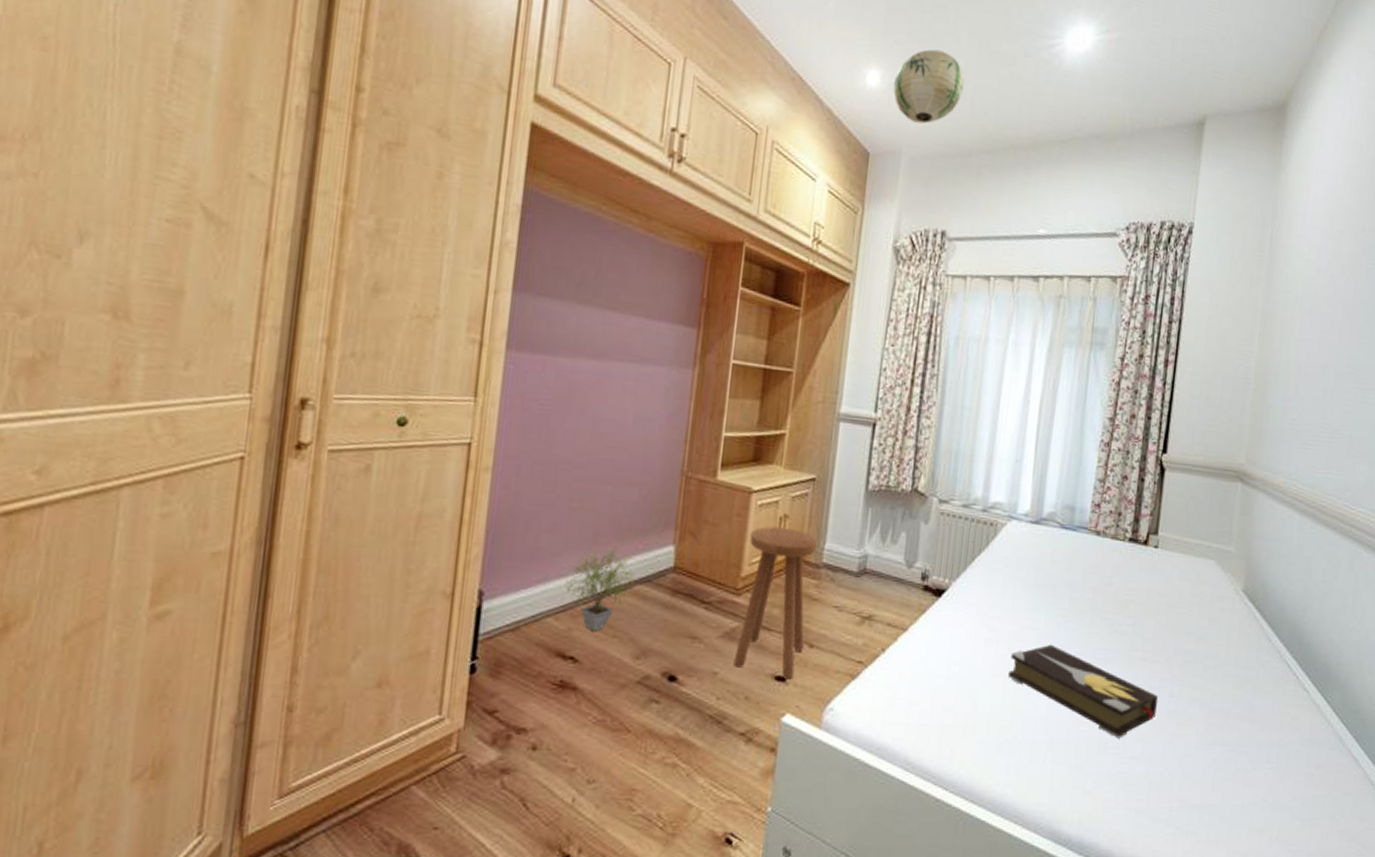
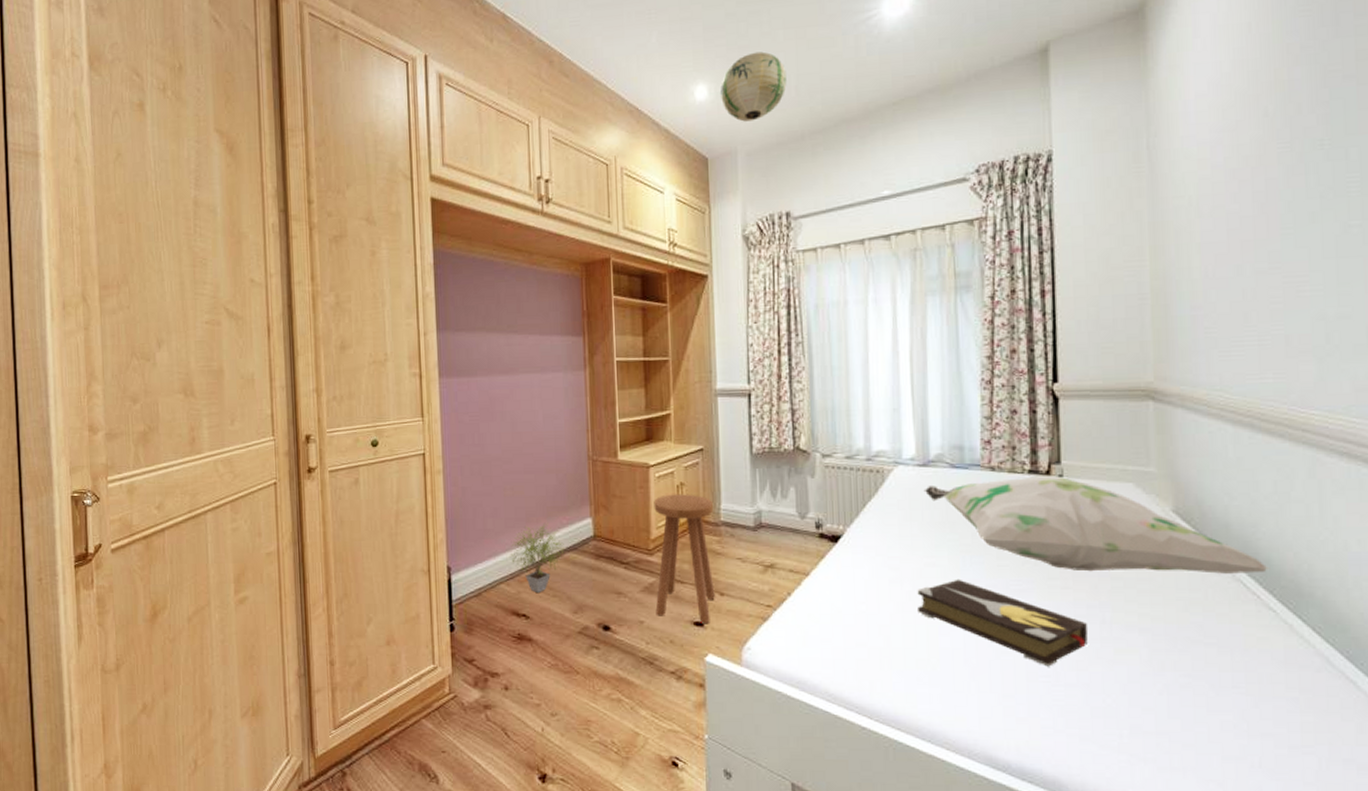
decorative pillow: none [1032,545,1310,655] -> present [924,476,1270,574]

